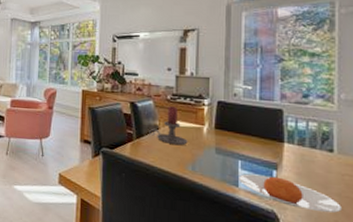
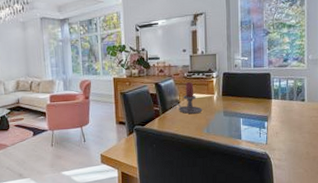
plate: present [239,173,341,213] -> none [241,126,310,148]

